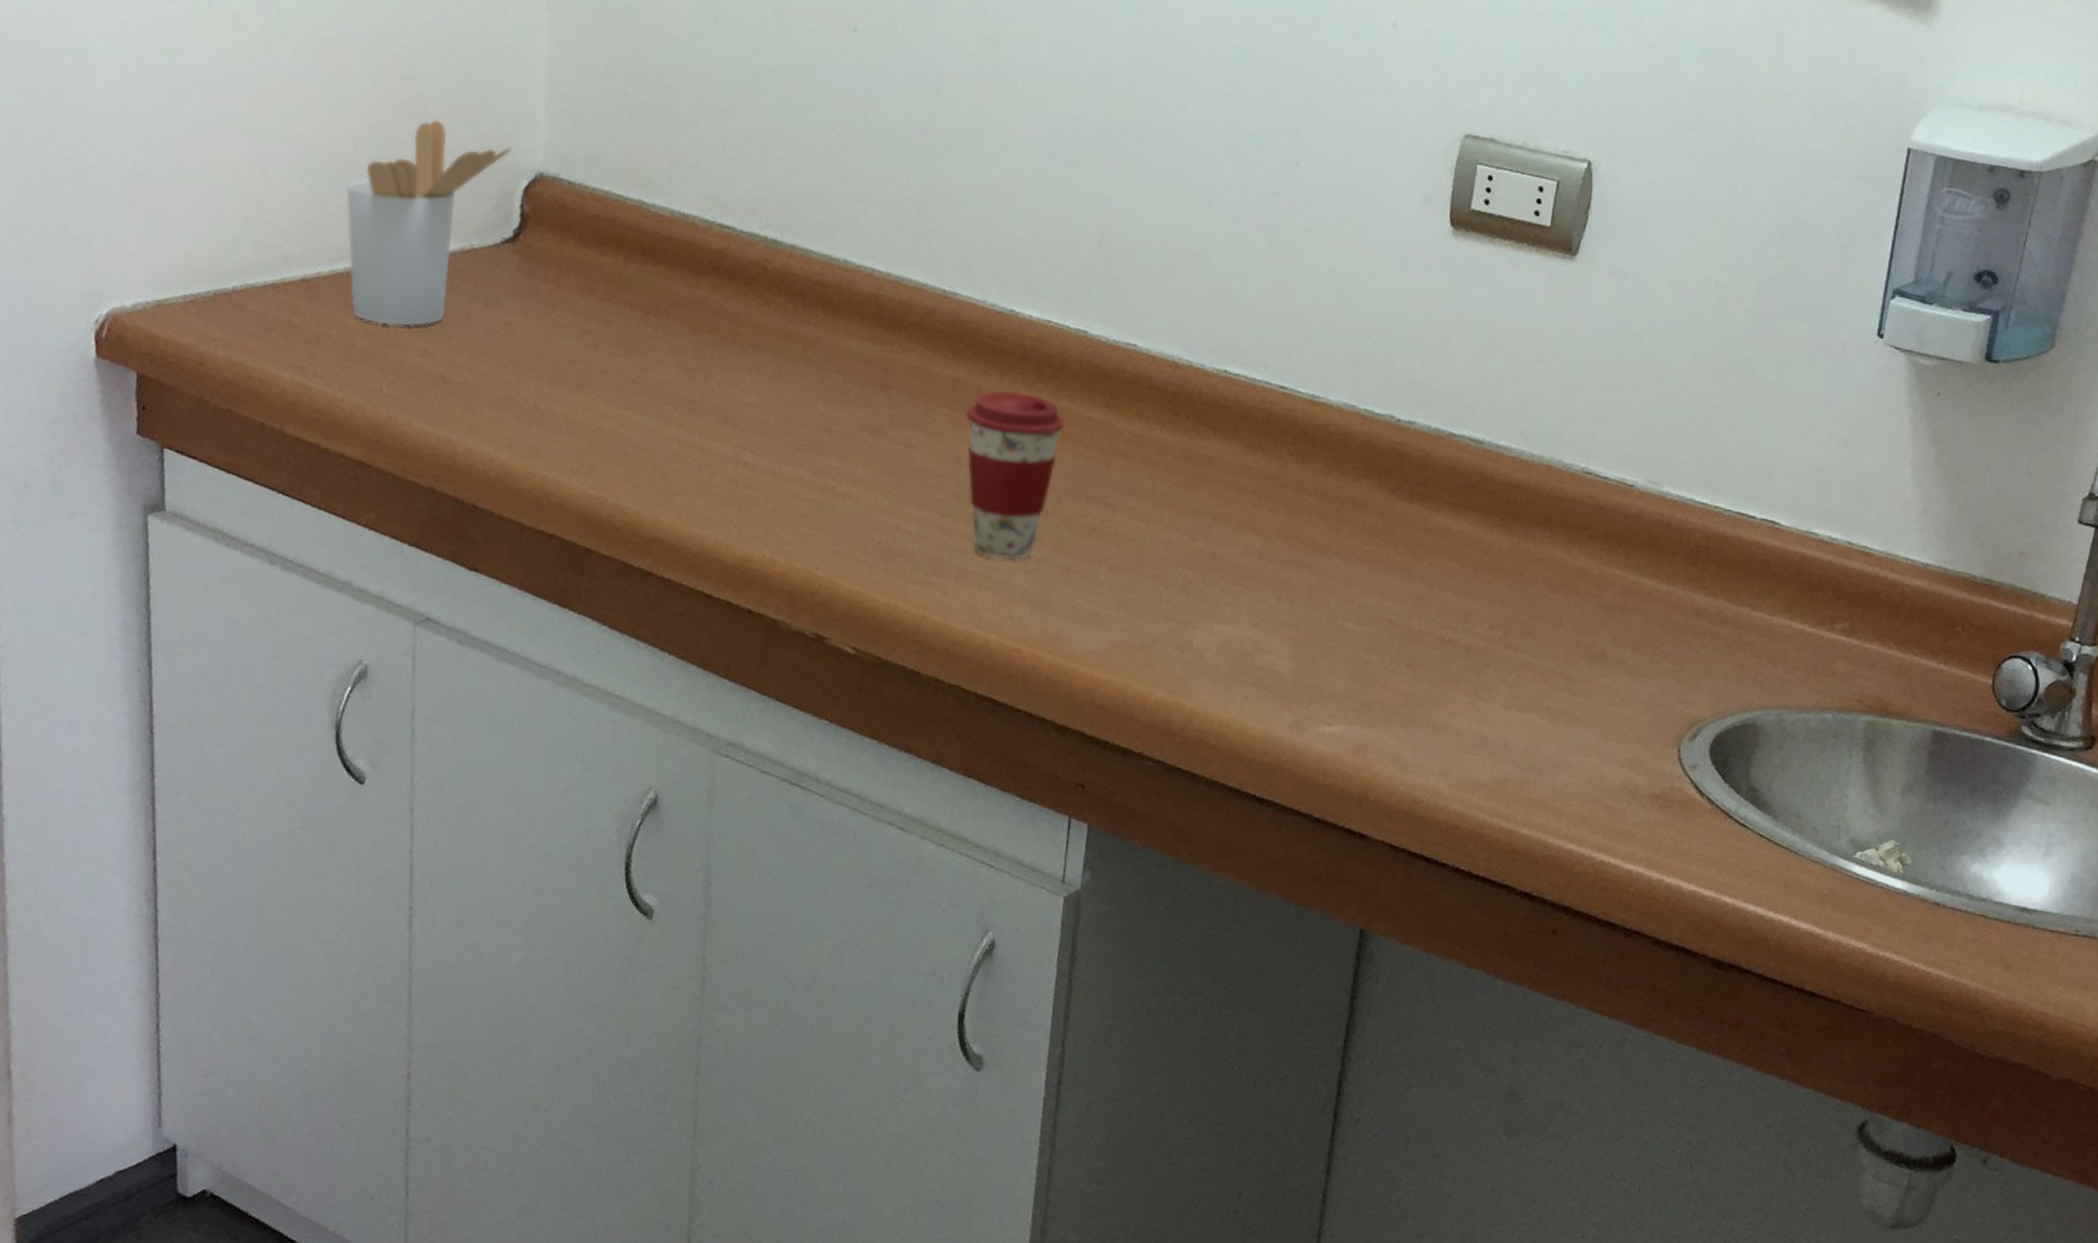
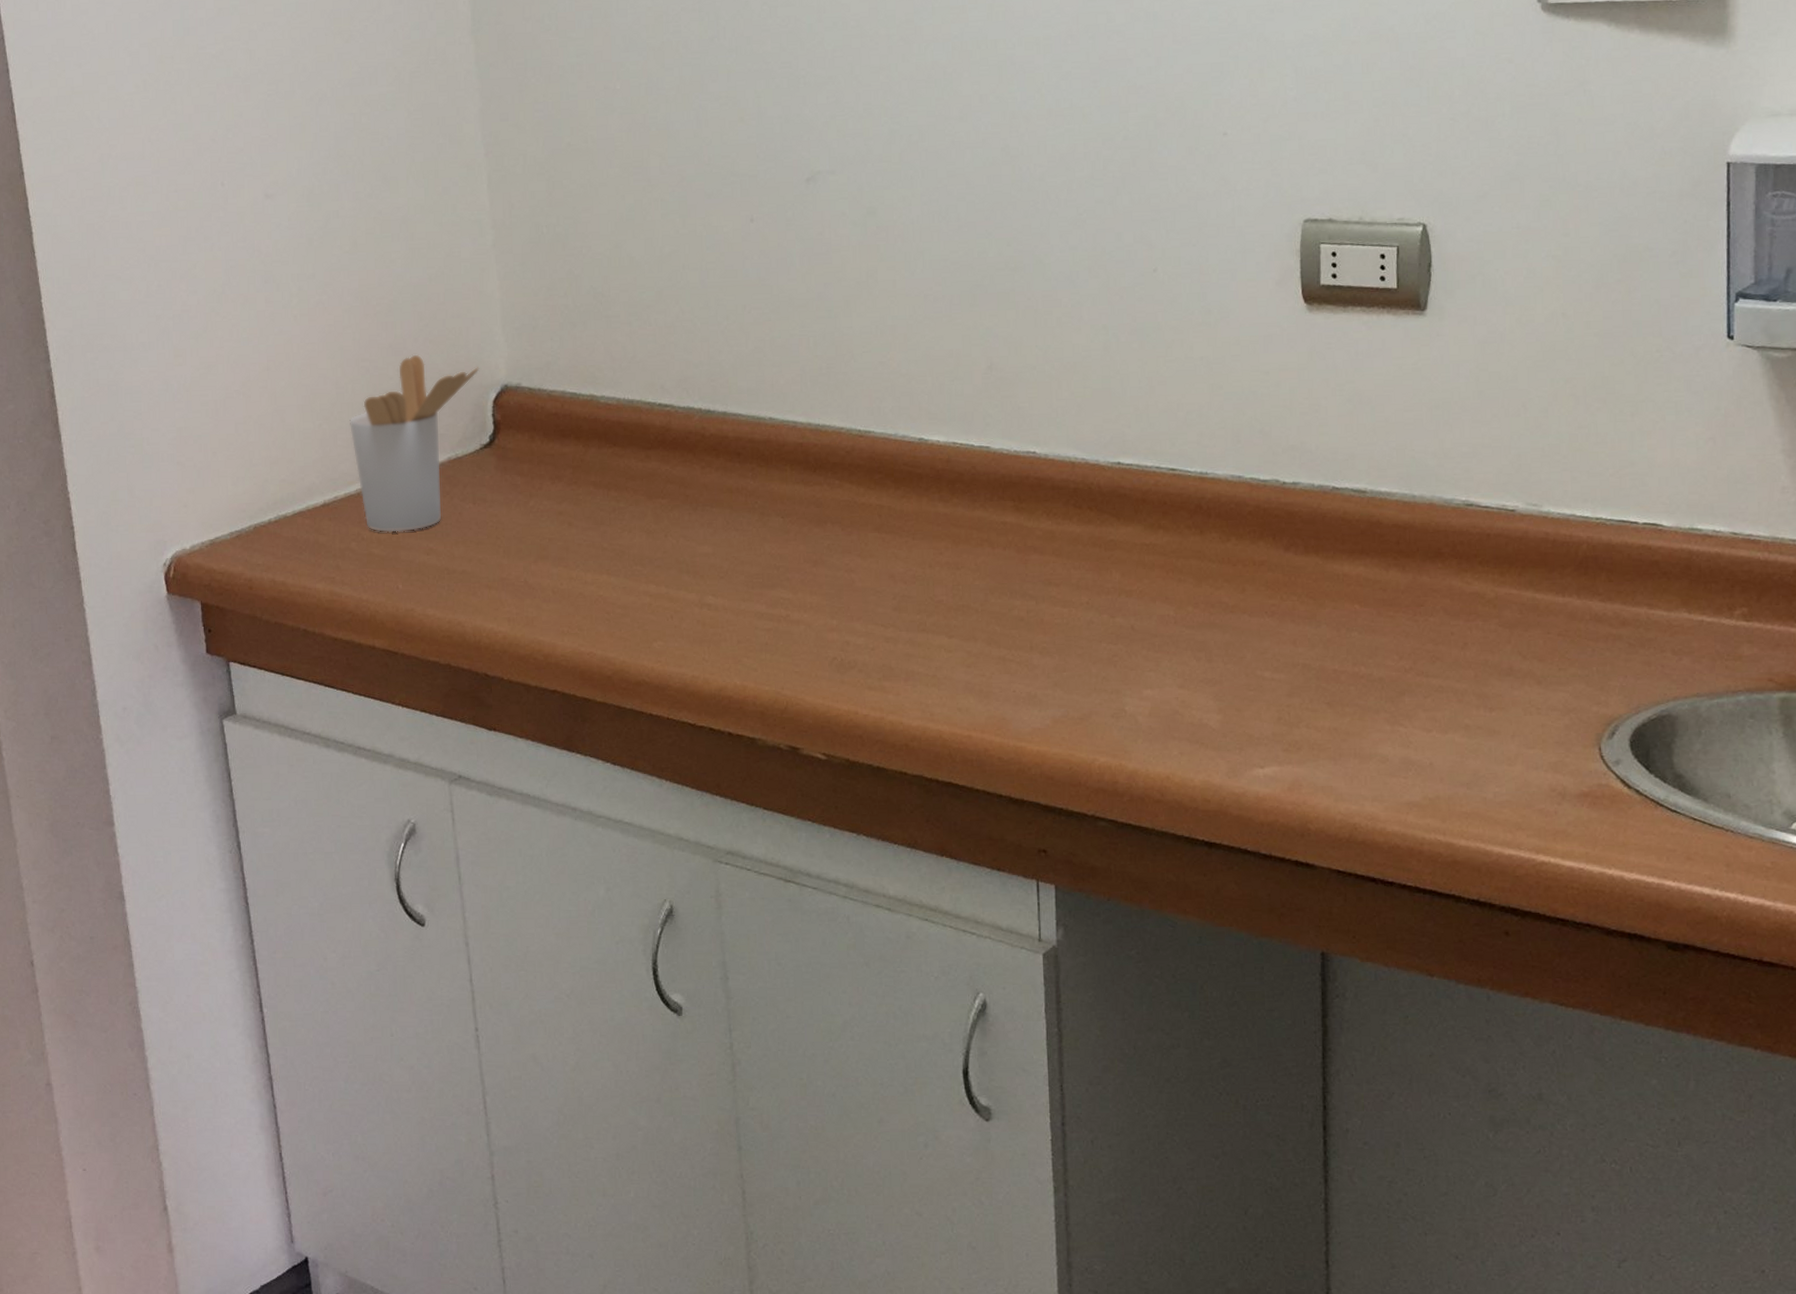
coffee cup: present [965,390,1065,561] -> none [892,508,981,658]

